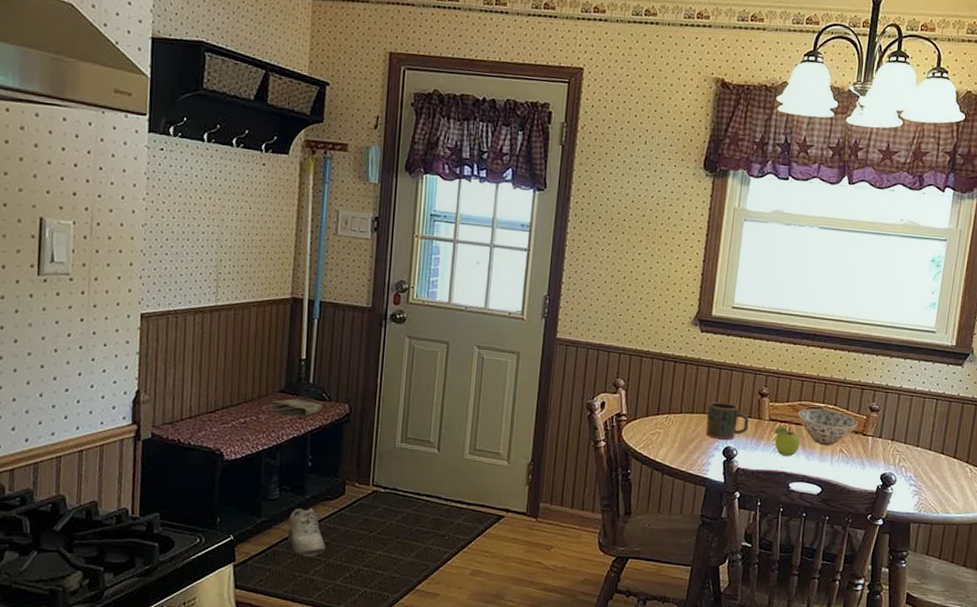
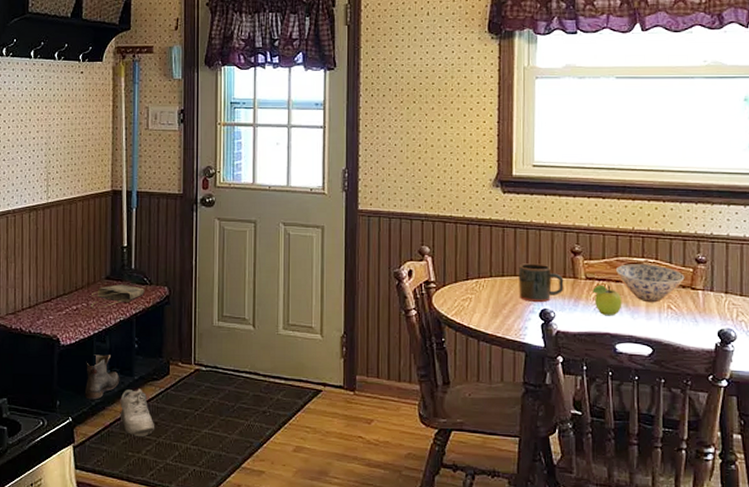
boot: none [249,471,290,518] -> present [84,354,120,400]

